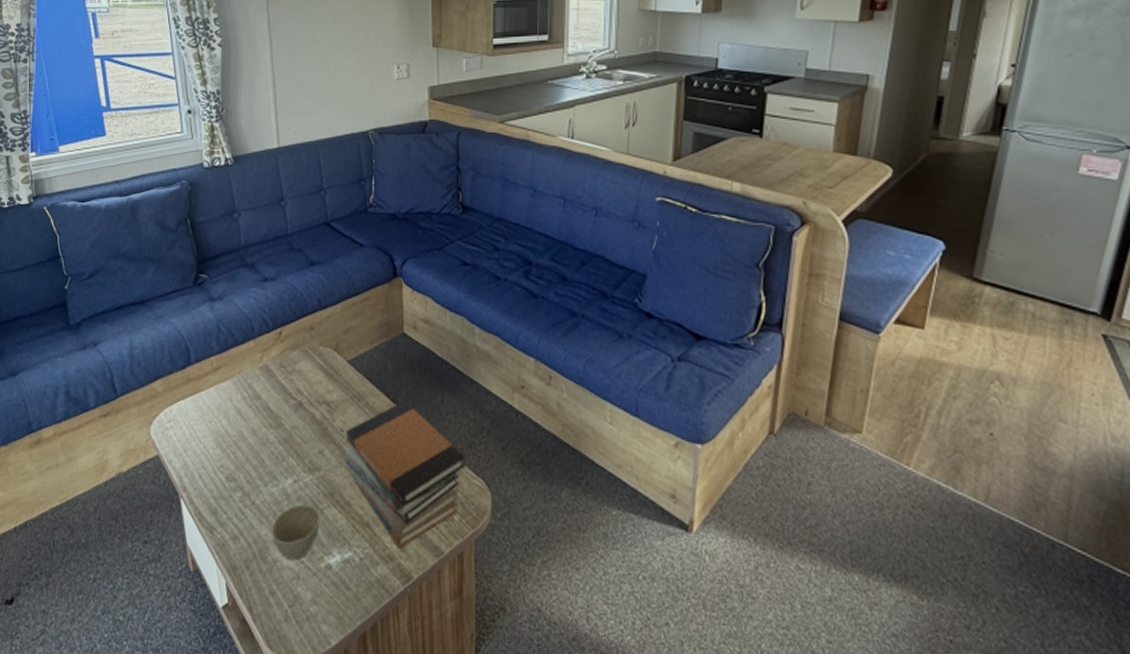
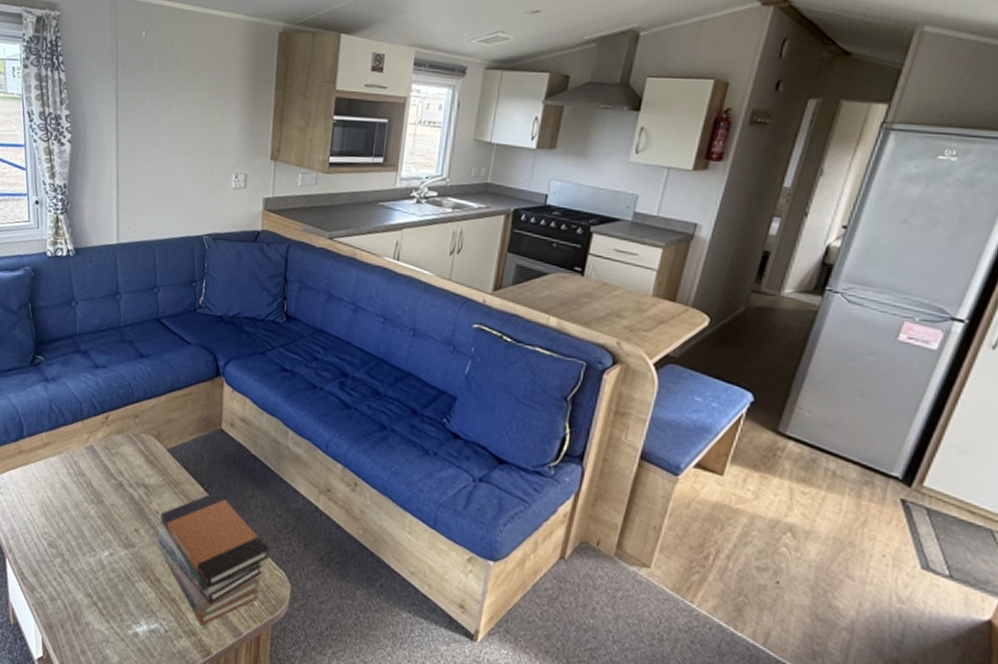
cup: present [271,504,320,561] -> none [85,575,132,626]

